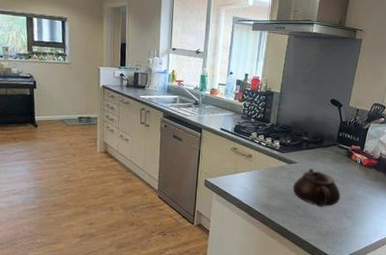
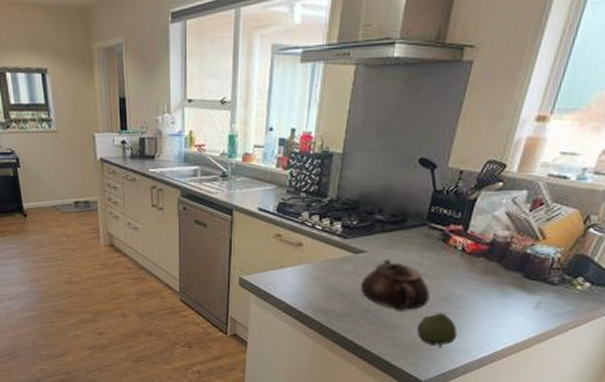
fruit: none [332,208,360,235] -> present [417,313,457,348]

